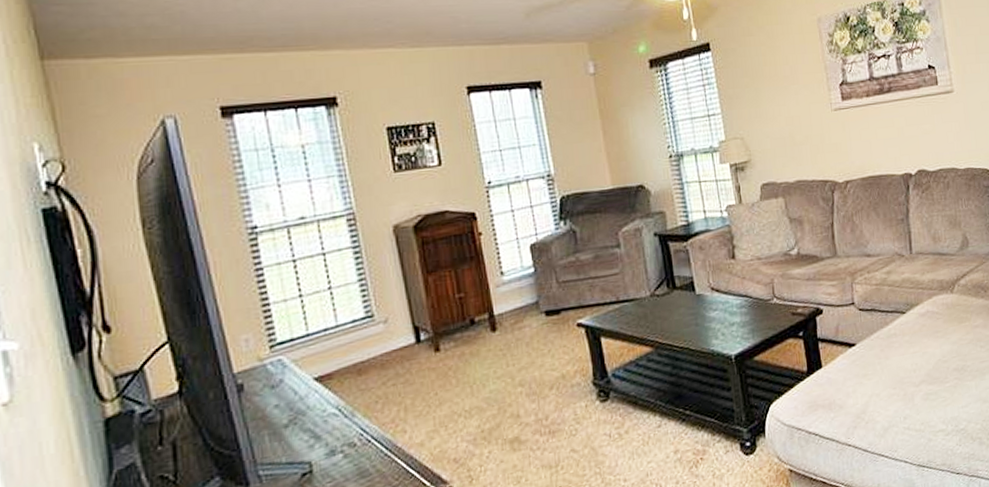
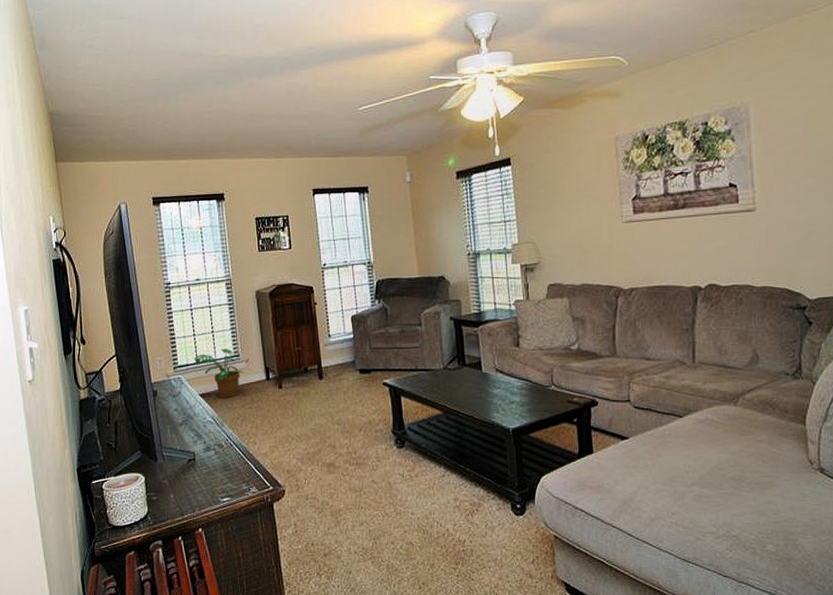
potted plant: none [302,308,383,378] -> present [194,348,244,398]

